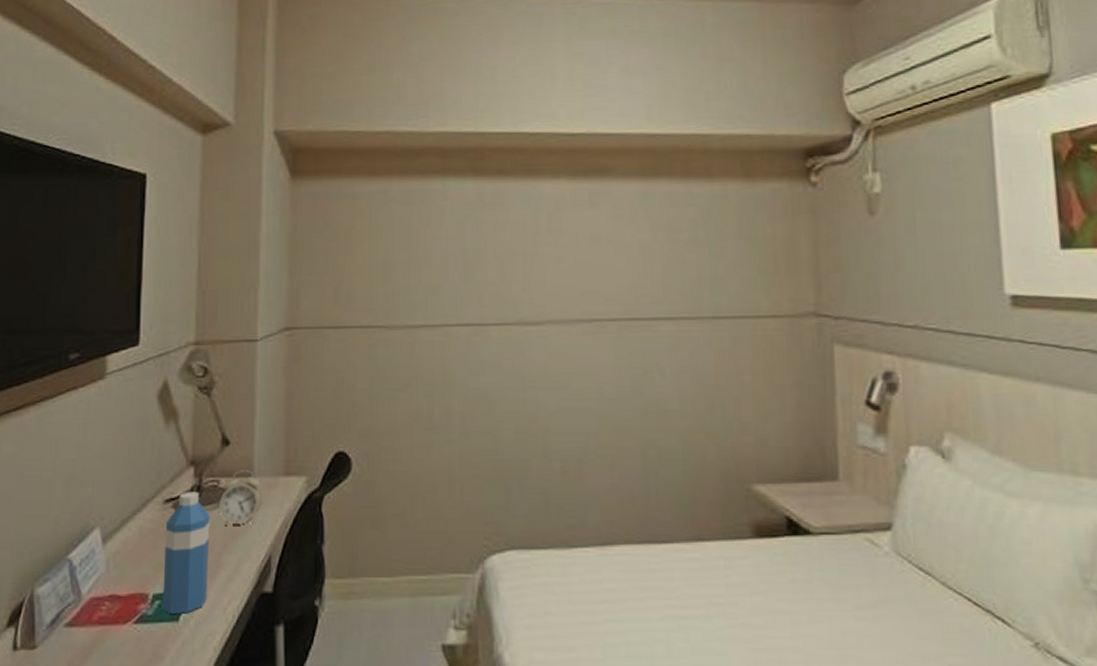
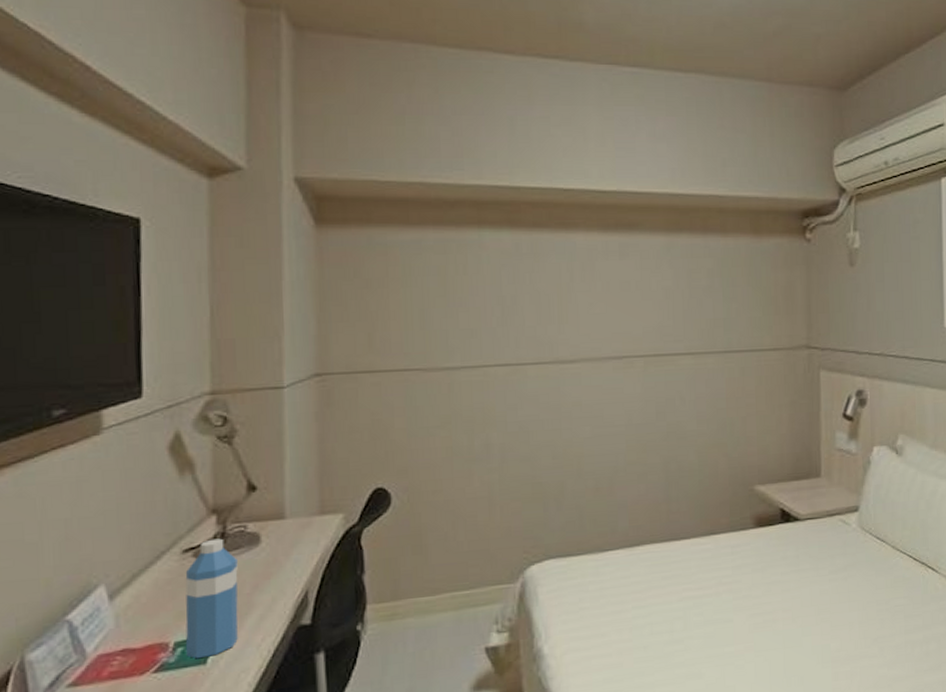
alarm clock: present [219,470,261,525] -> none [248,513,295,567]

